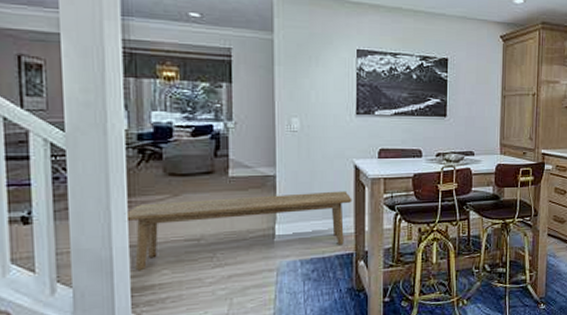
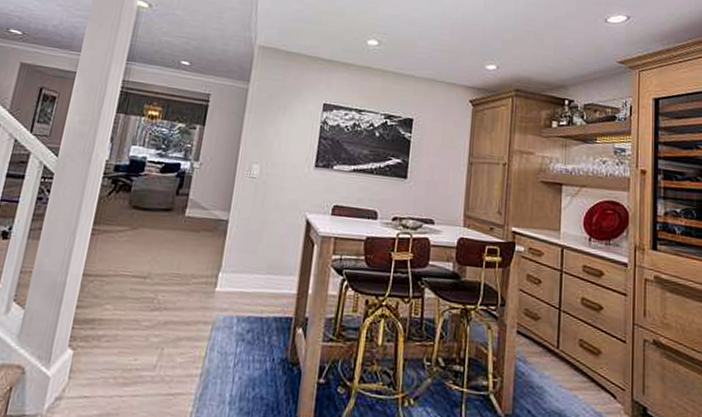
bench: present [124,190,352,271] -> none [82,233,300,306]

